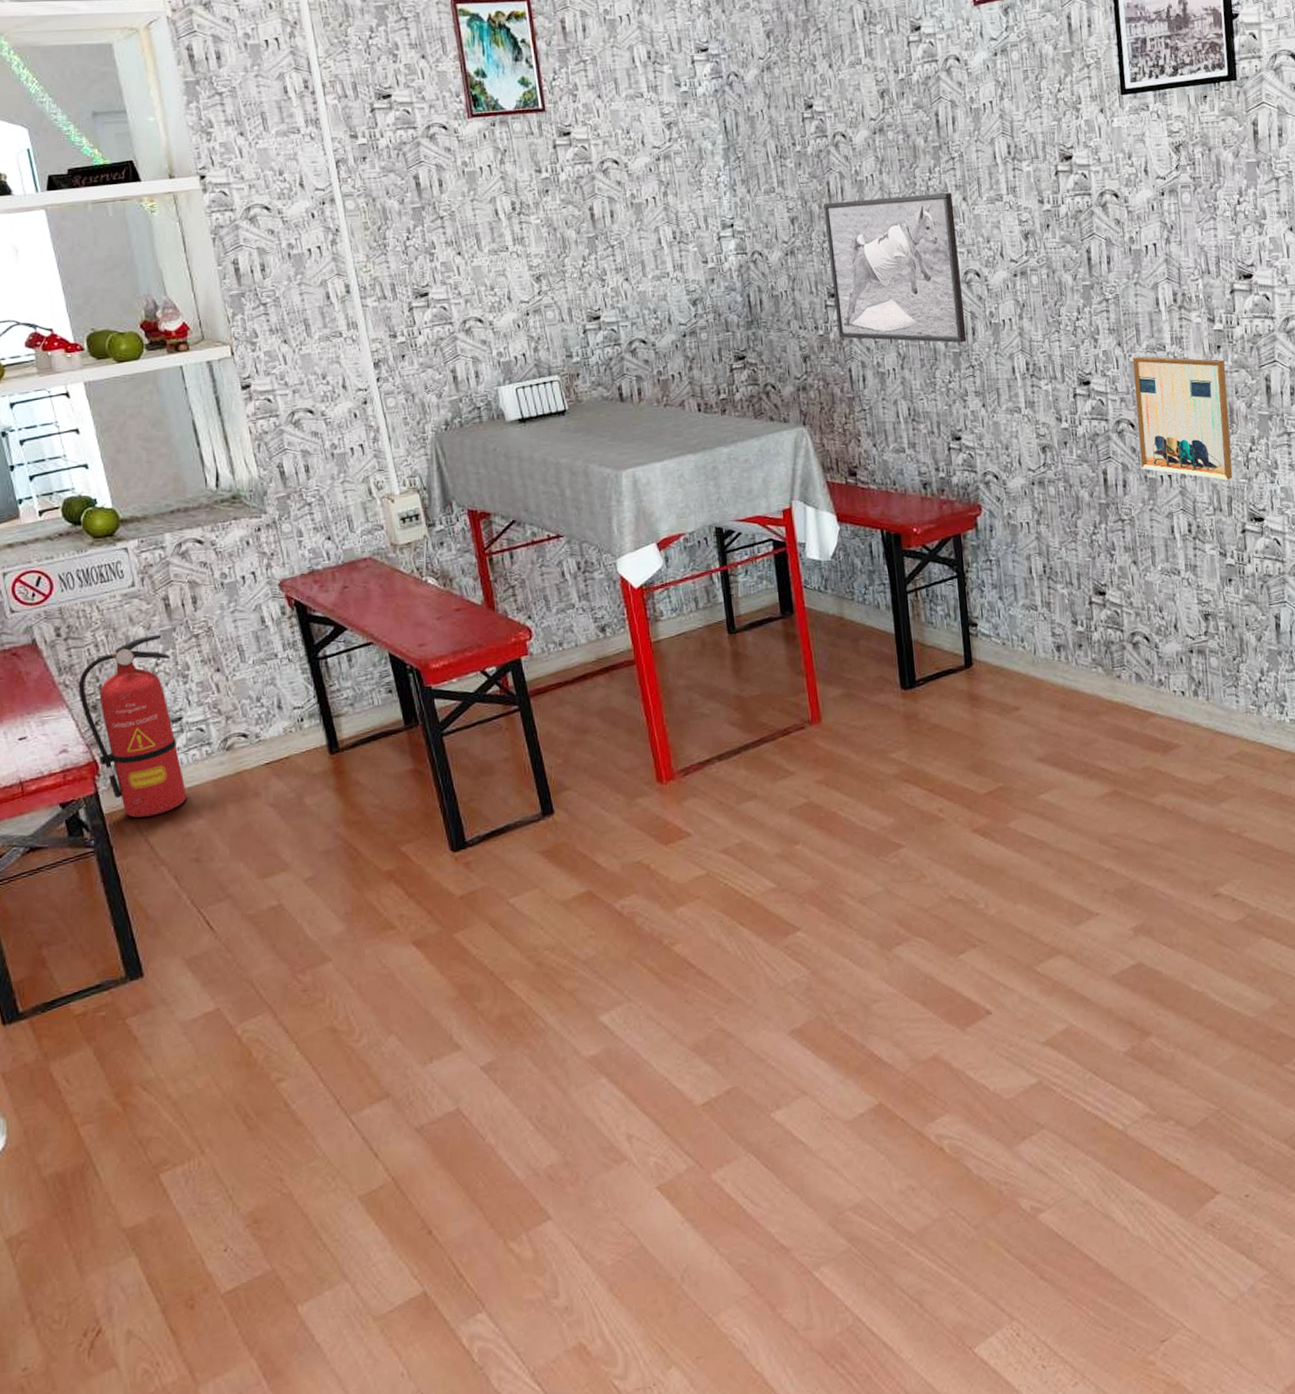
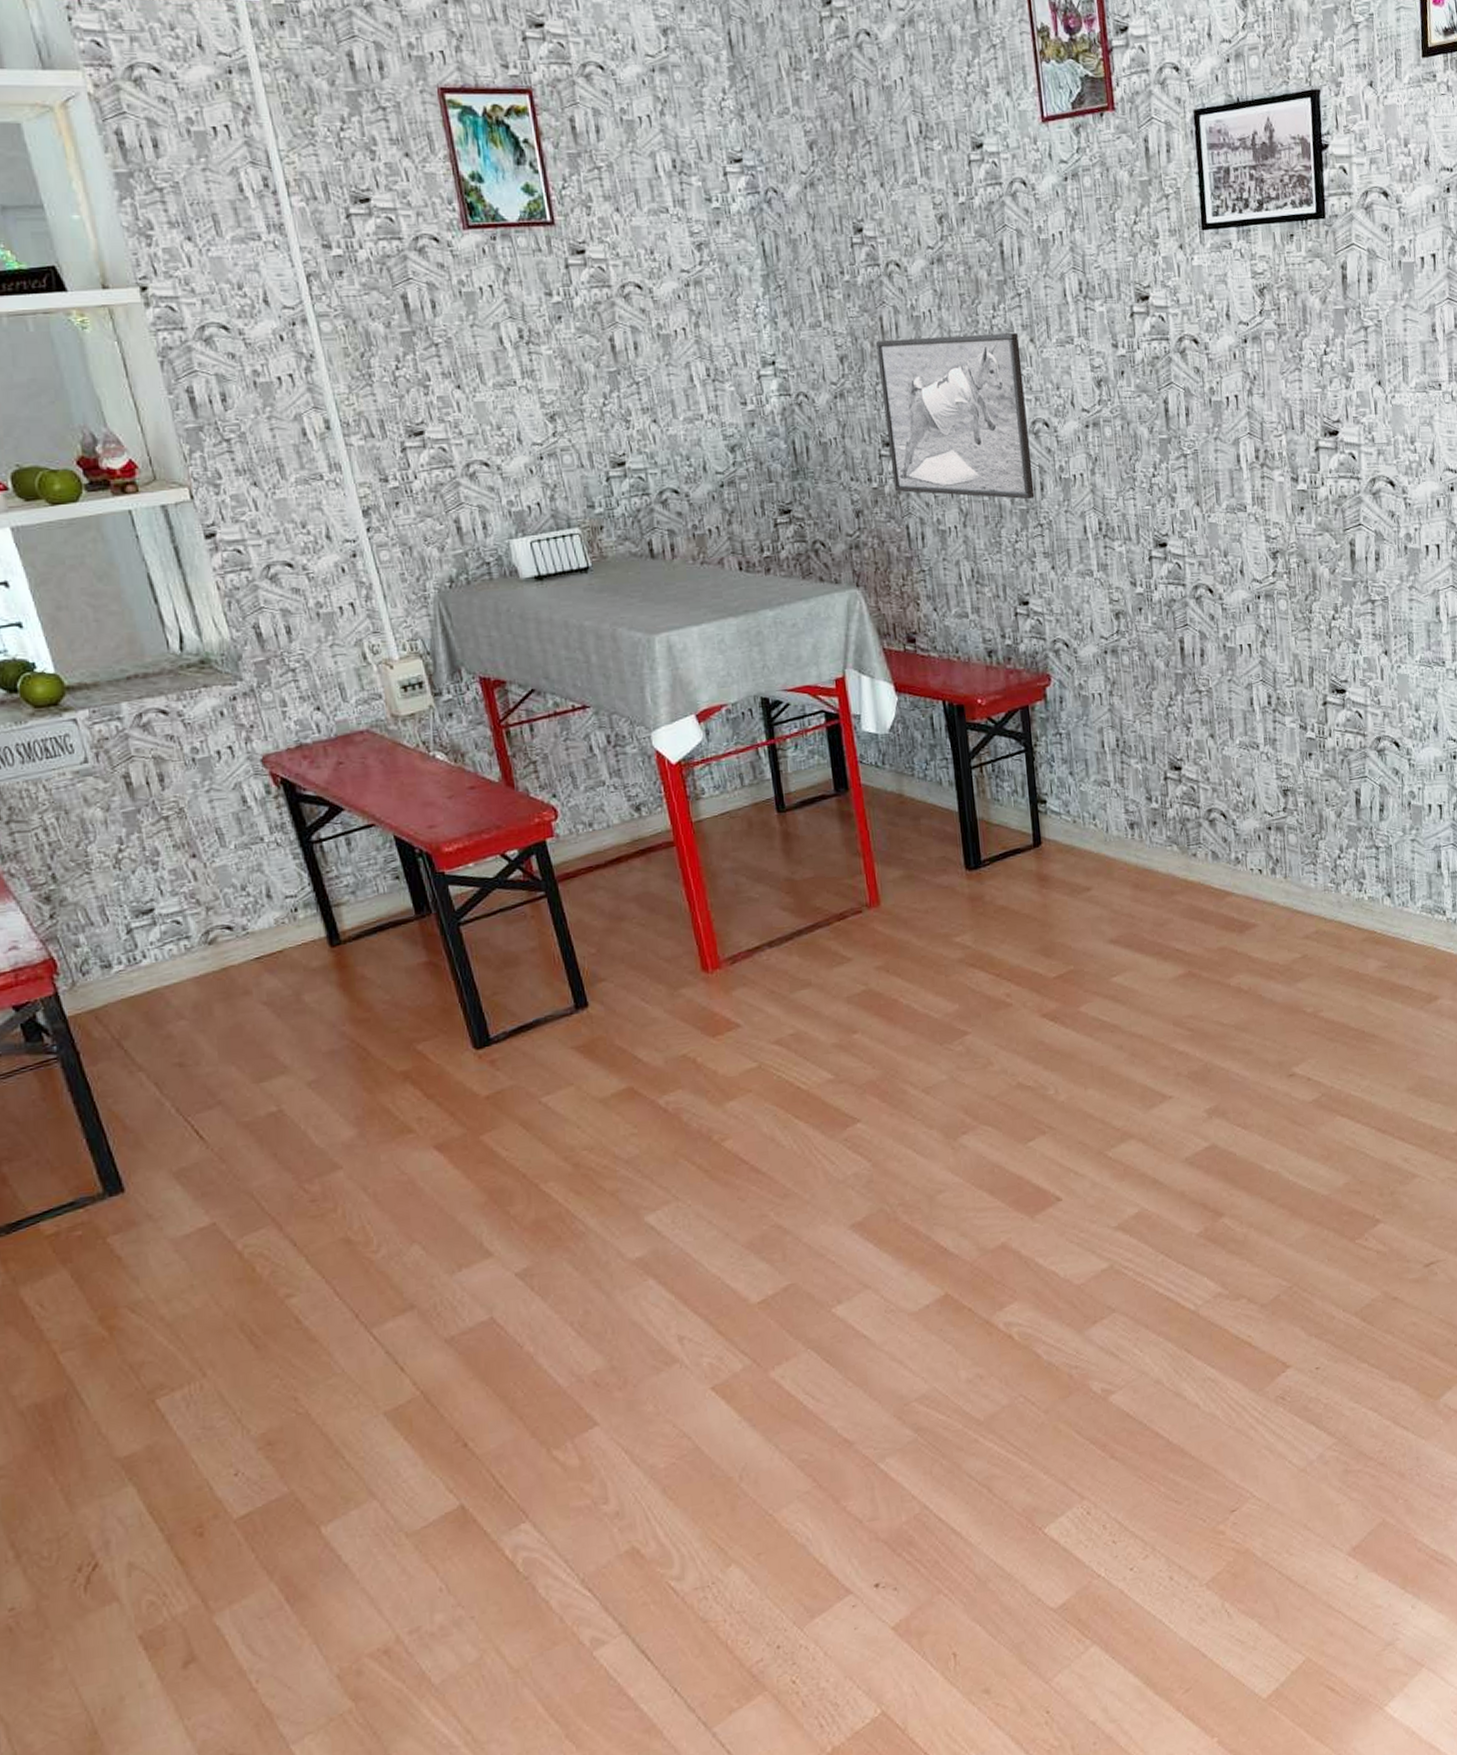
fire extinguisher: present [78,634,187,818] -> none [26,816,164,1020]
wall art: present [1132,356,1233,480] -> none [1212,517,1315,649]

